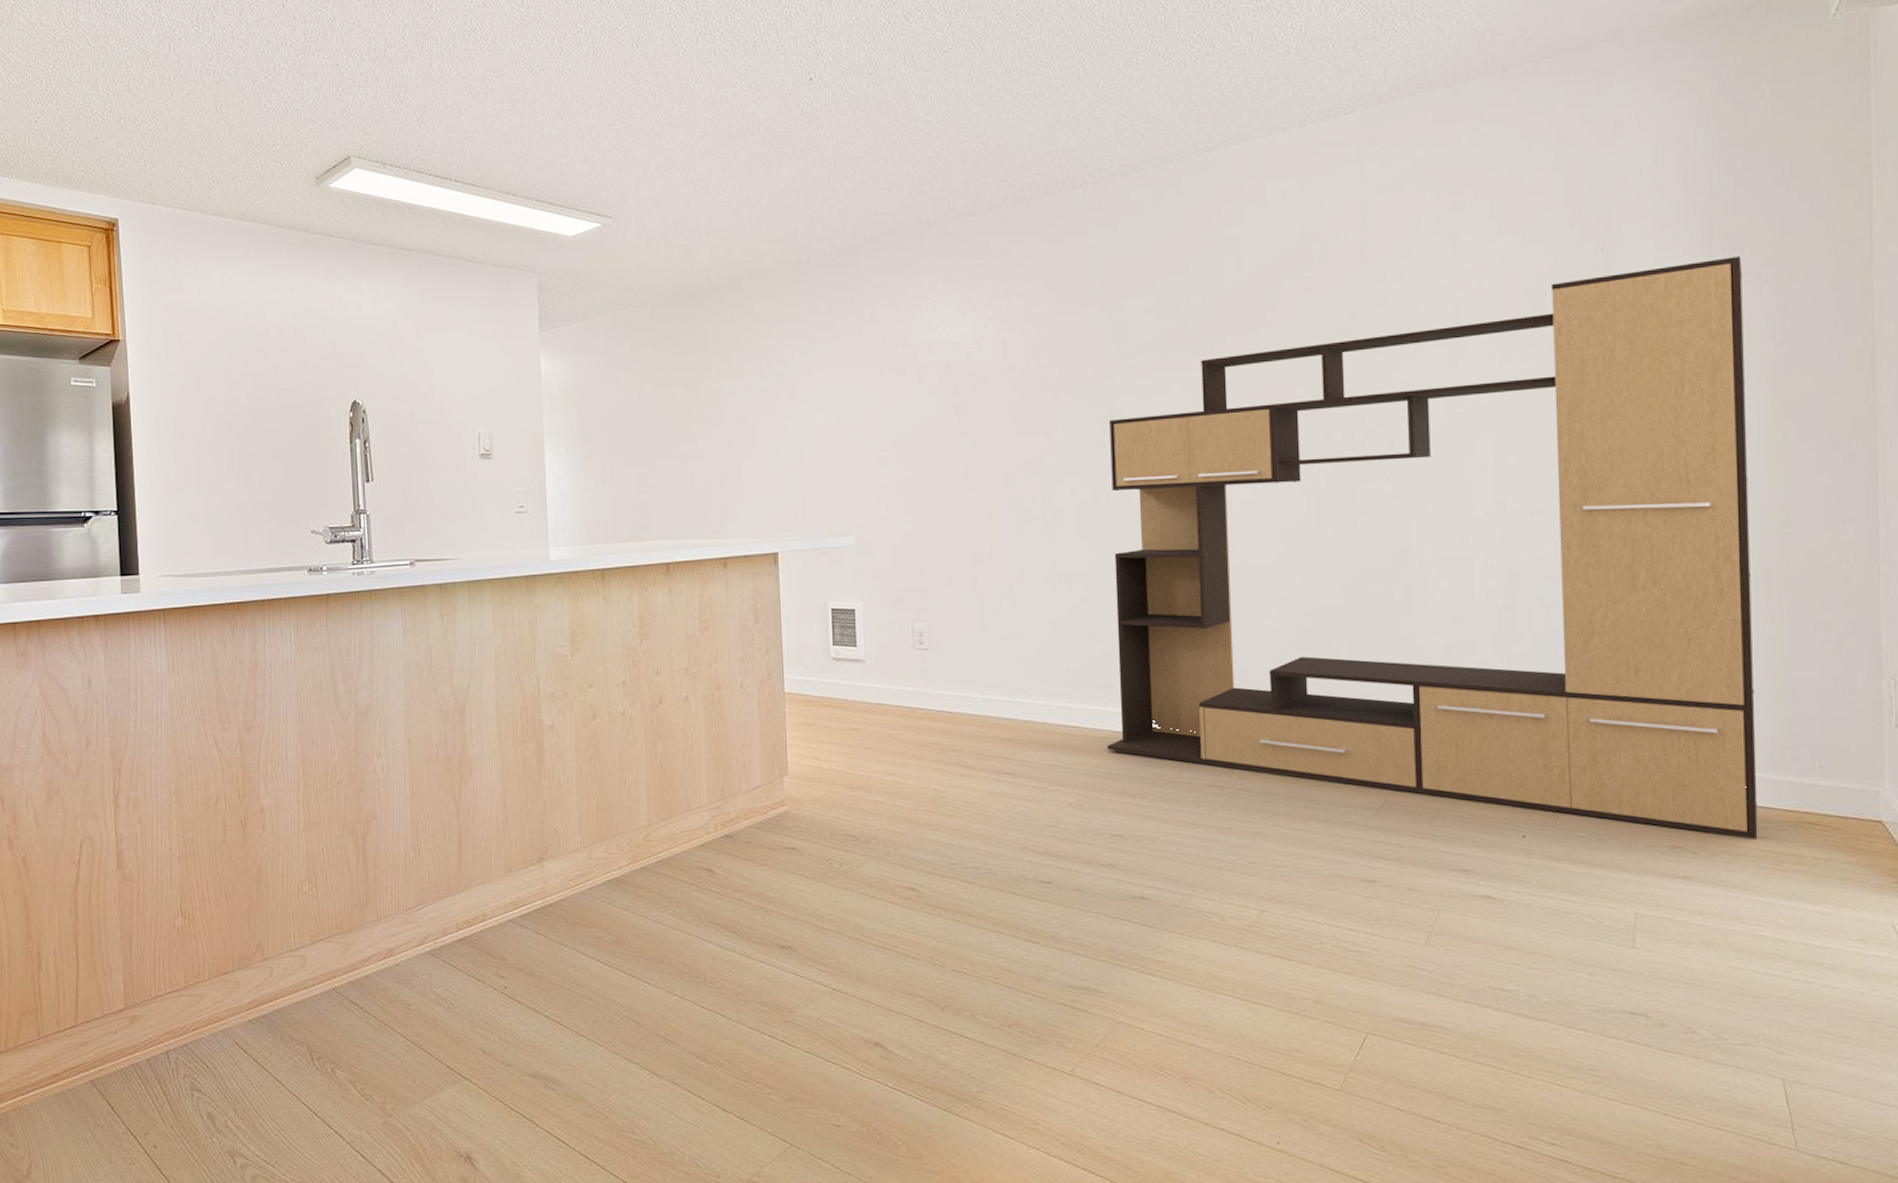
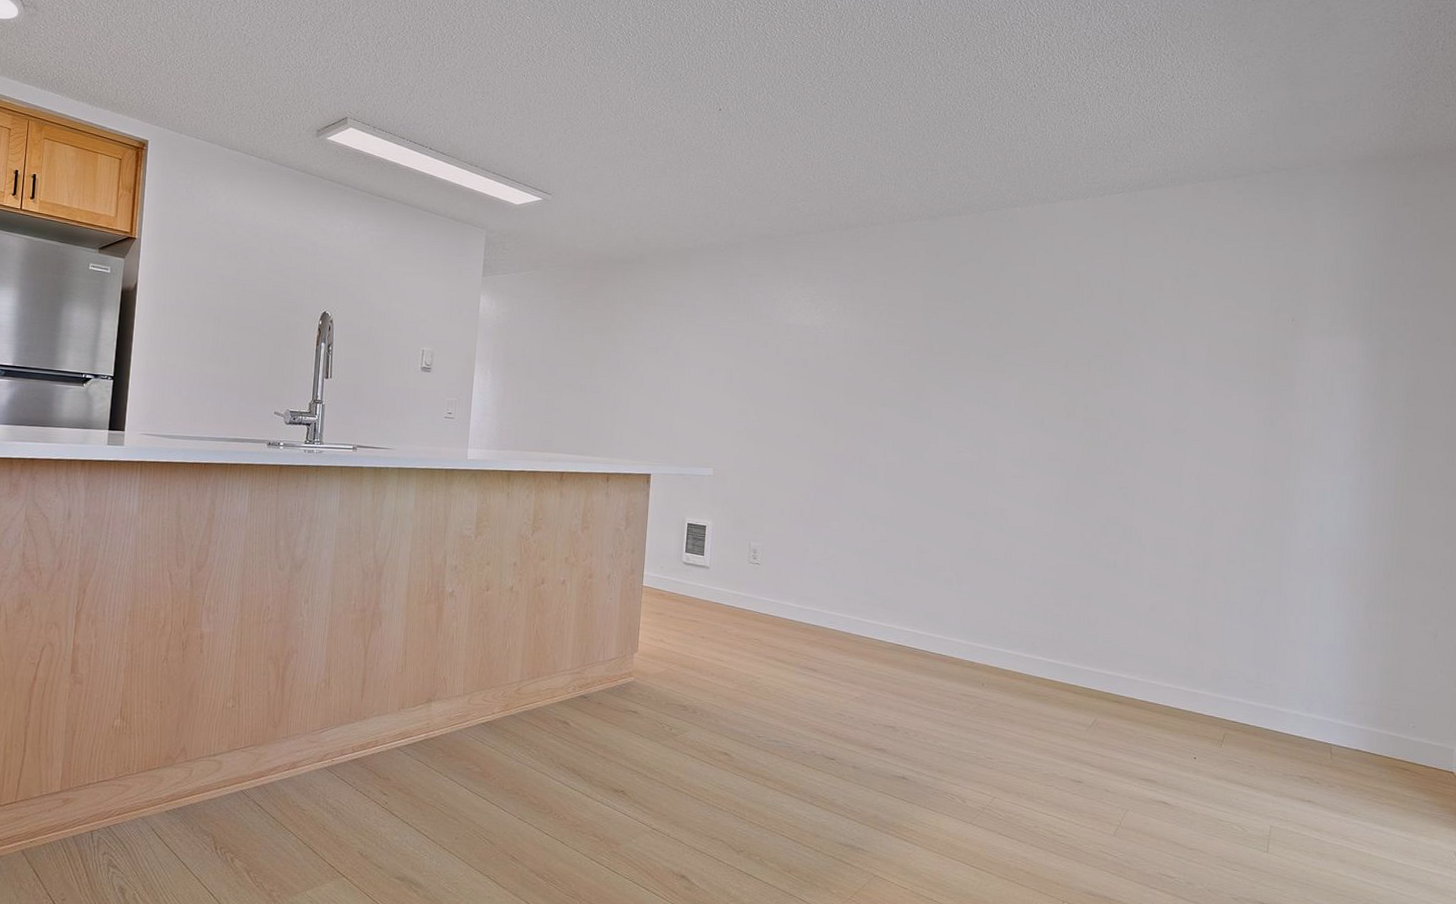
media console: present [1106,255,1758,839] -> none [889,337,1390,777]

